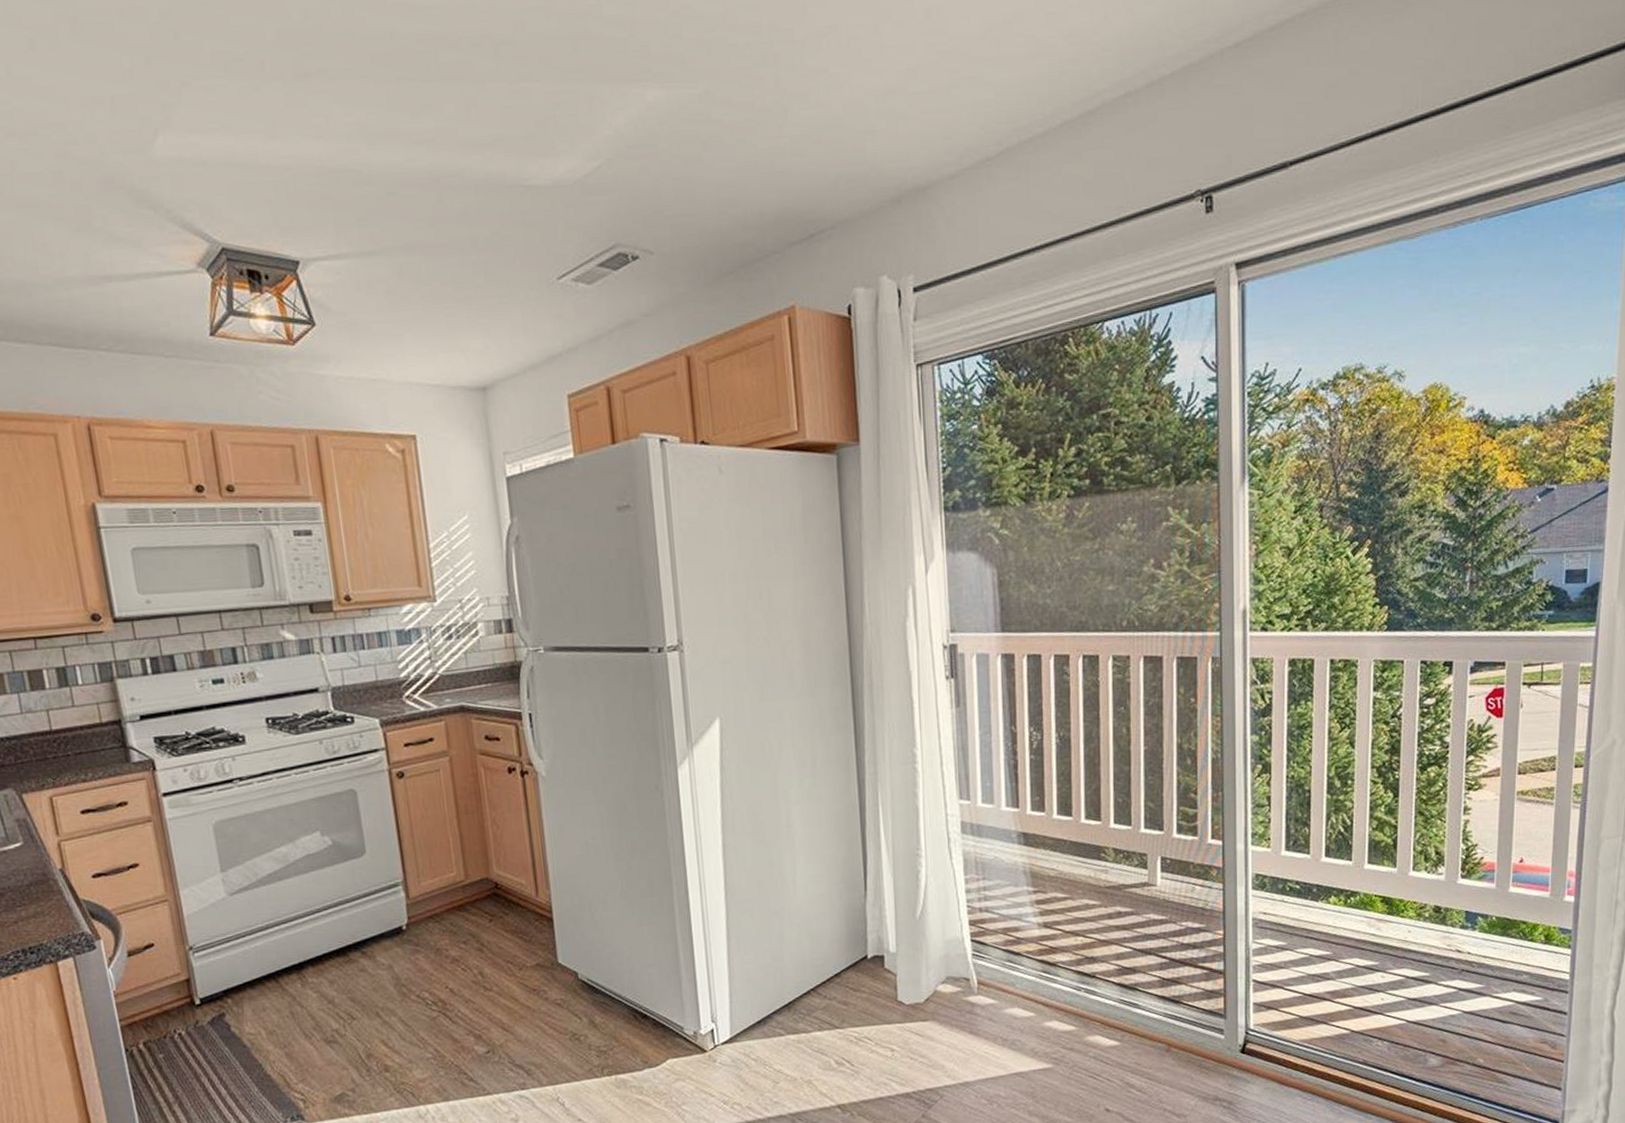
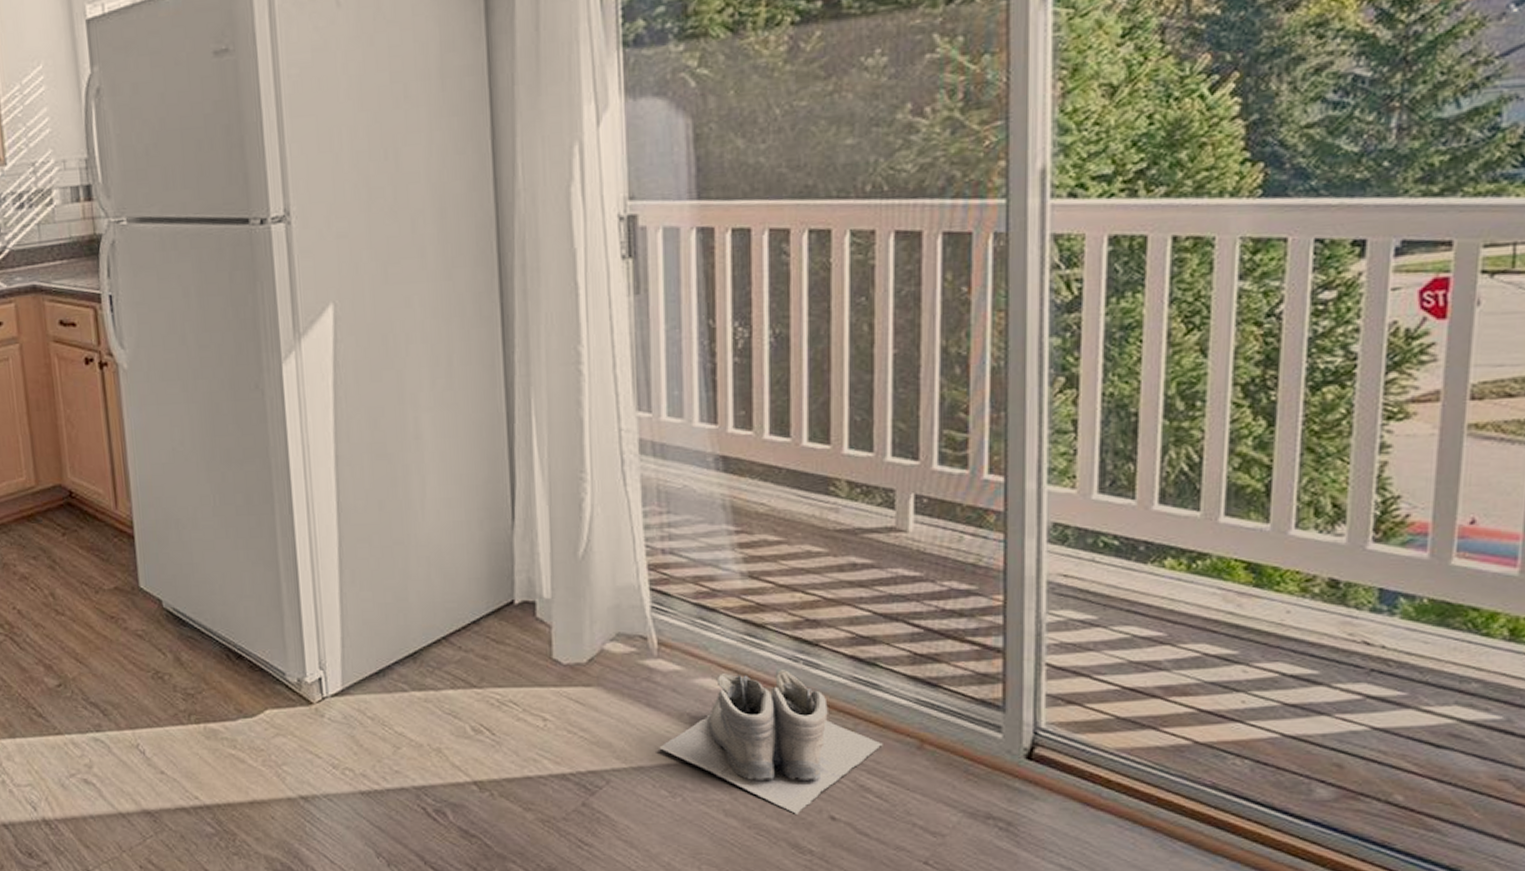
boots: none [980,997,1142,1110] -> present [659,670,883,814]

